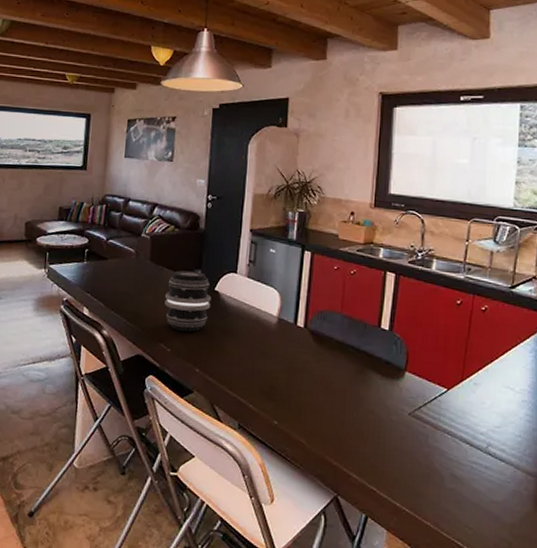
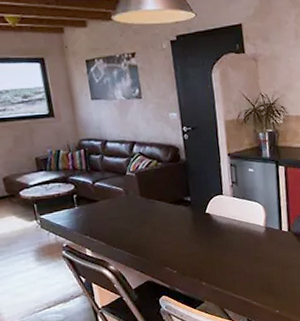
speaker: present [165,270,212,332] -> none [161,199,205,254]

